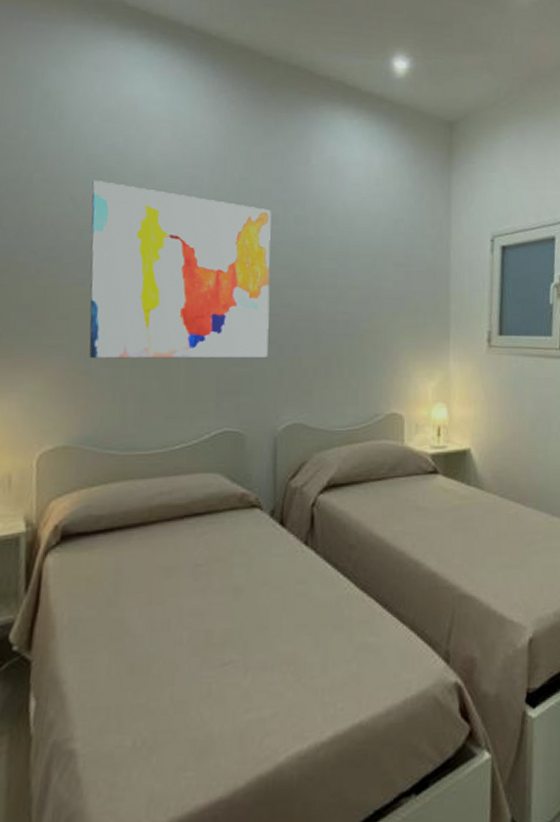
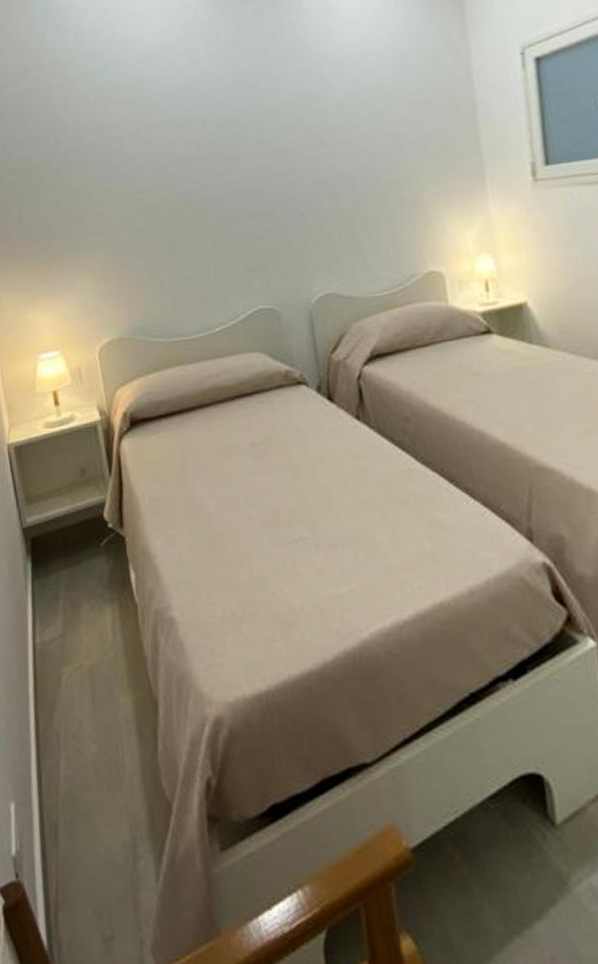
wall art: present [89,181,271,359] -> none [100,70,290,252]

